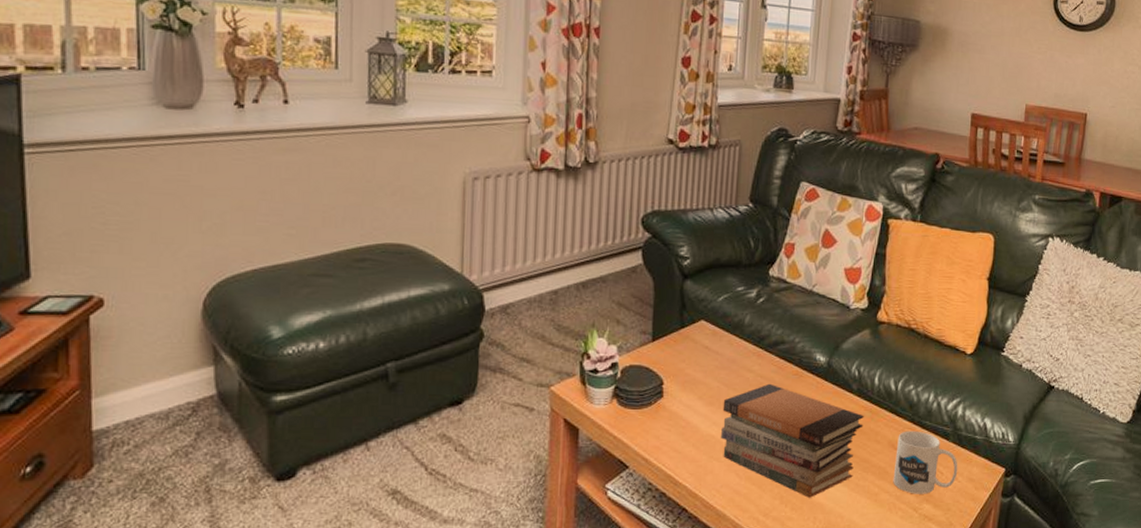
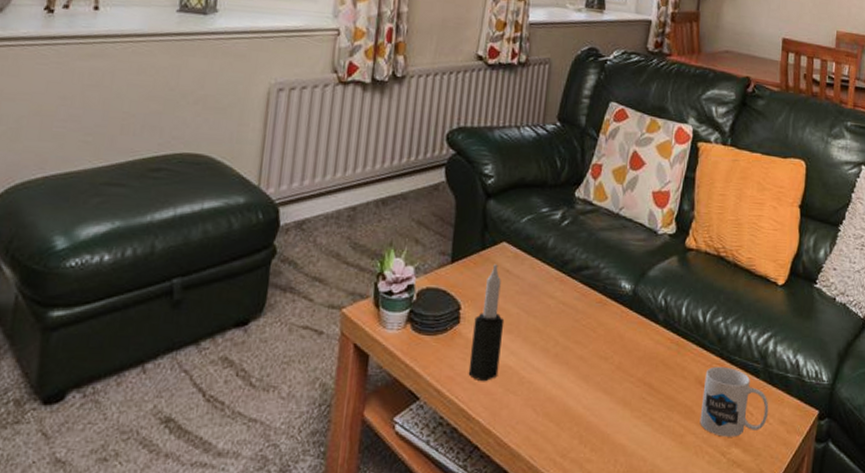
candle: none [673,341,706,451] -> present [468,264,505,382]
book stack: present [721,383,864,498] -> none [519,311,670,438]

